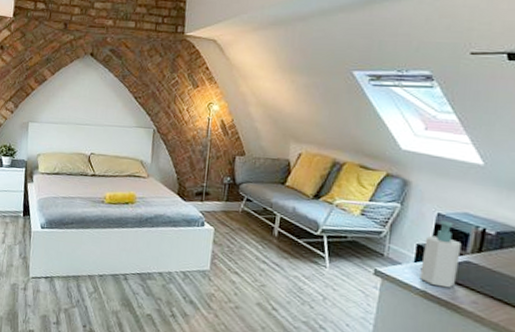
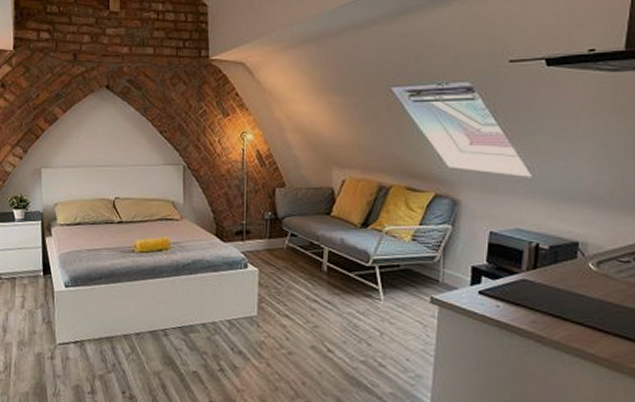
soap bottle: present [419,220,462,289] -> none [477,239,516,310]

